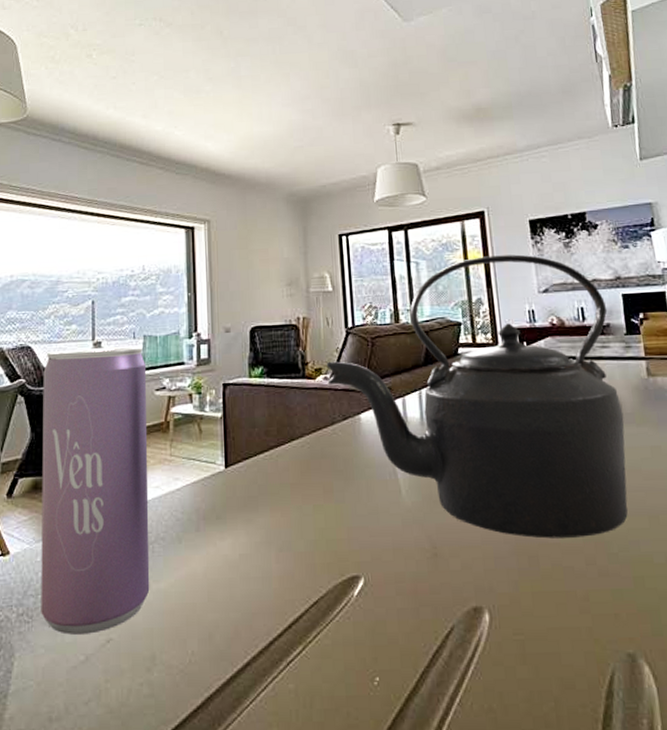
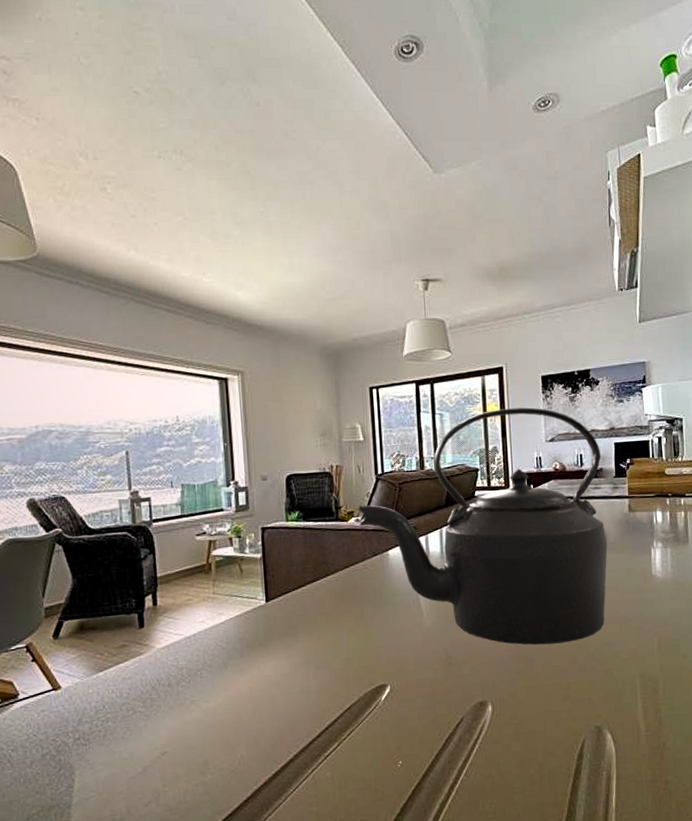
beverage can: present [41,346,150,635] -> none [80,495,200,752]

